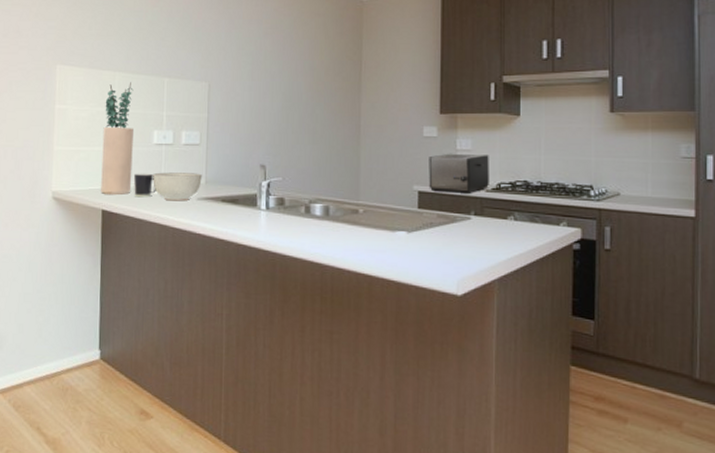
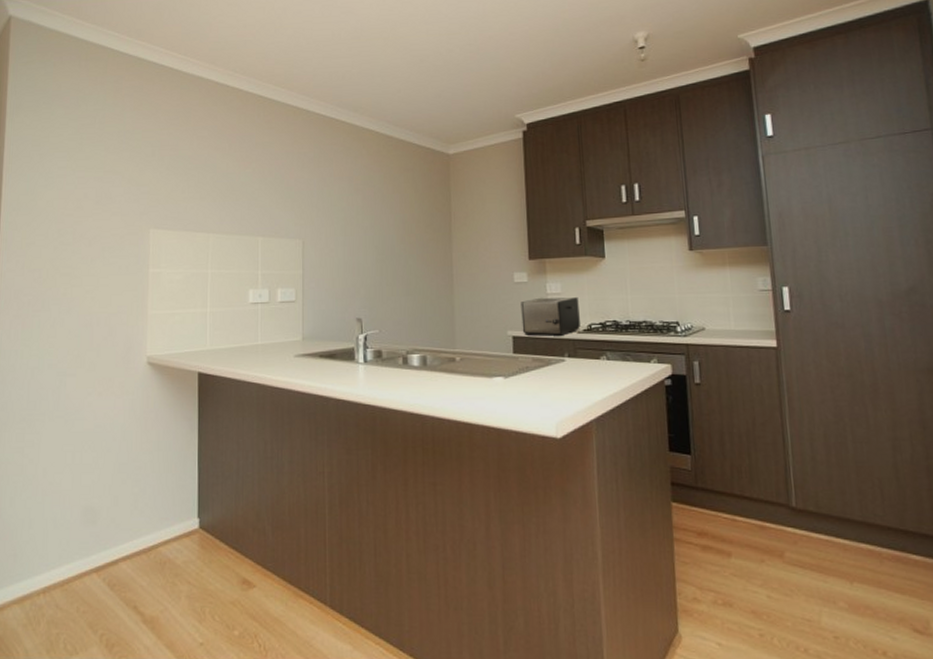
vase: present [101,82,135,195] -> none [197,243,230,356]
mug: present [133,173,156,198] -> none [229,332,253,358]
bowl: present [153,172,202,201] -> none [249,330,299,360]

